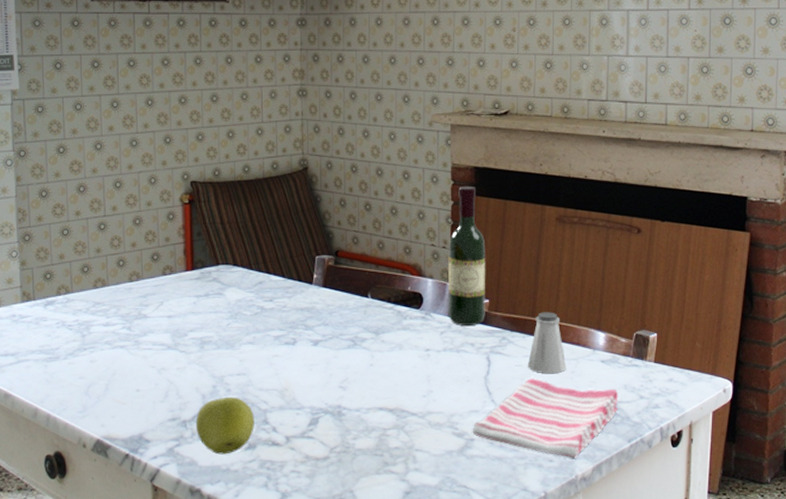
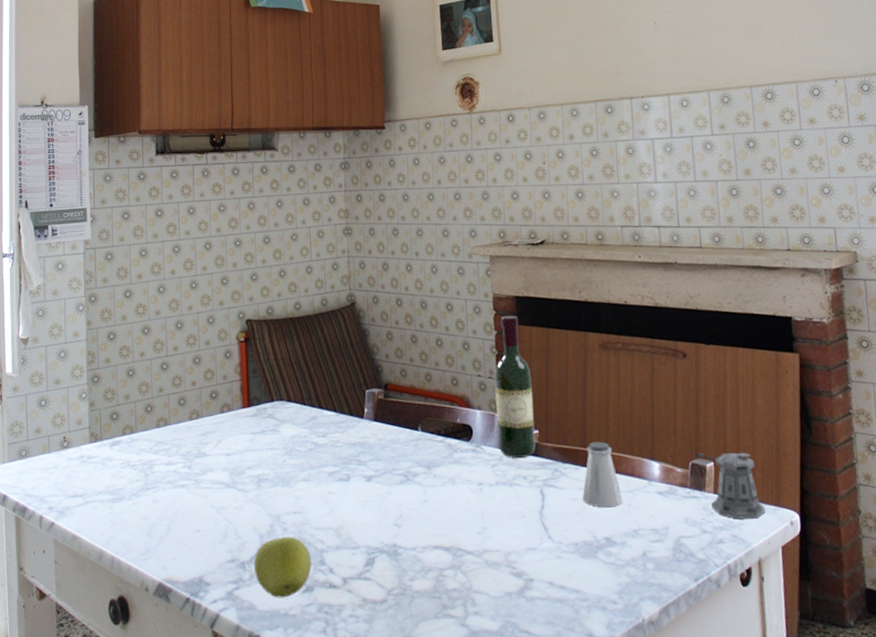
dish towel: present [472,378,619,458] -> none [530,512,681,600]
pepper shaker: none [640,324,701,387] -> present [695,452,766,520]

